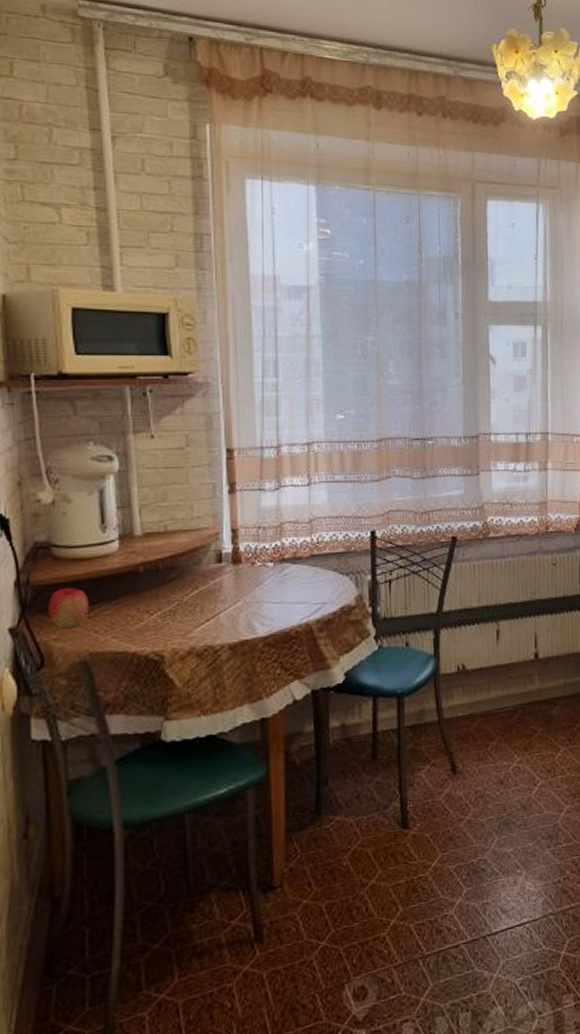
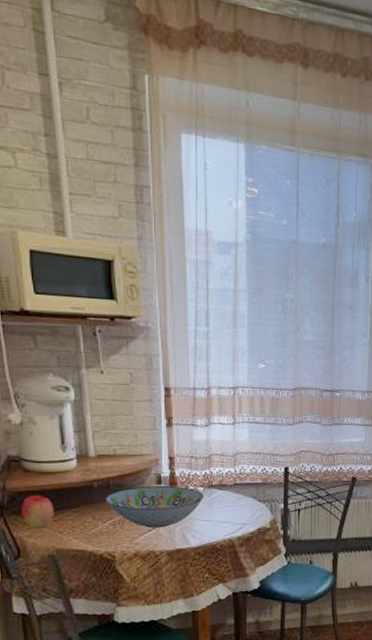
decorative bowl: none [153,564,274,617] -> present [105,486,203,528]

